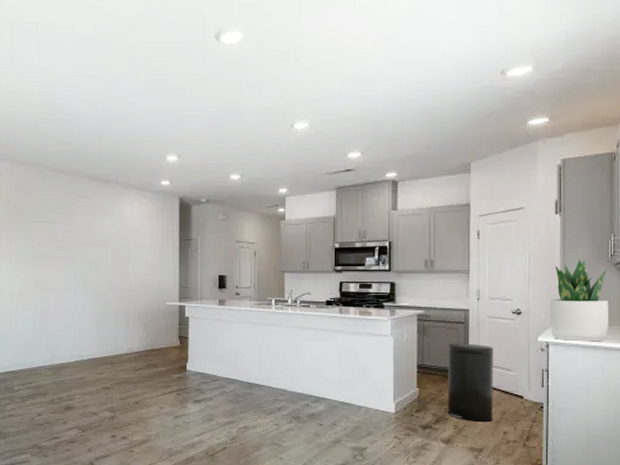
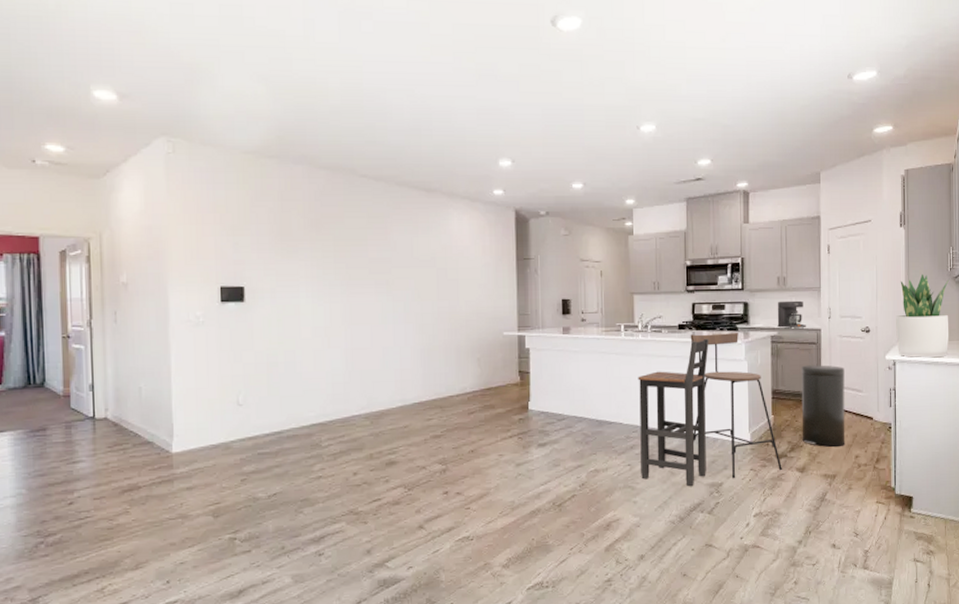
bar stool: none [286,314,355,449] -> present [638,338,709,487]
bar stool: none [337,309,428,445] -> present [690,332,783,479]
coffee maker: none [424,282,454,308] -> present [777,300,806,329]

